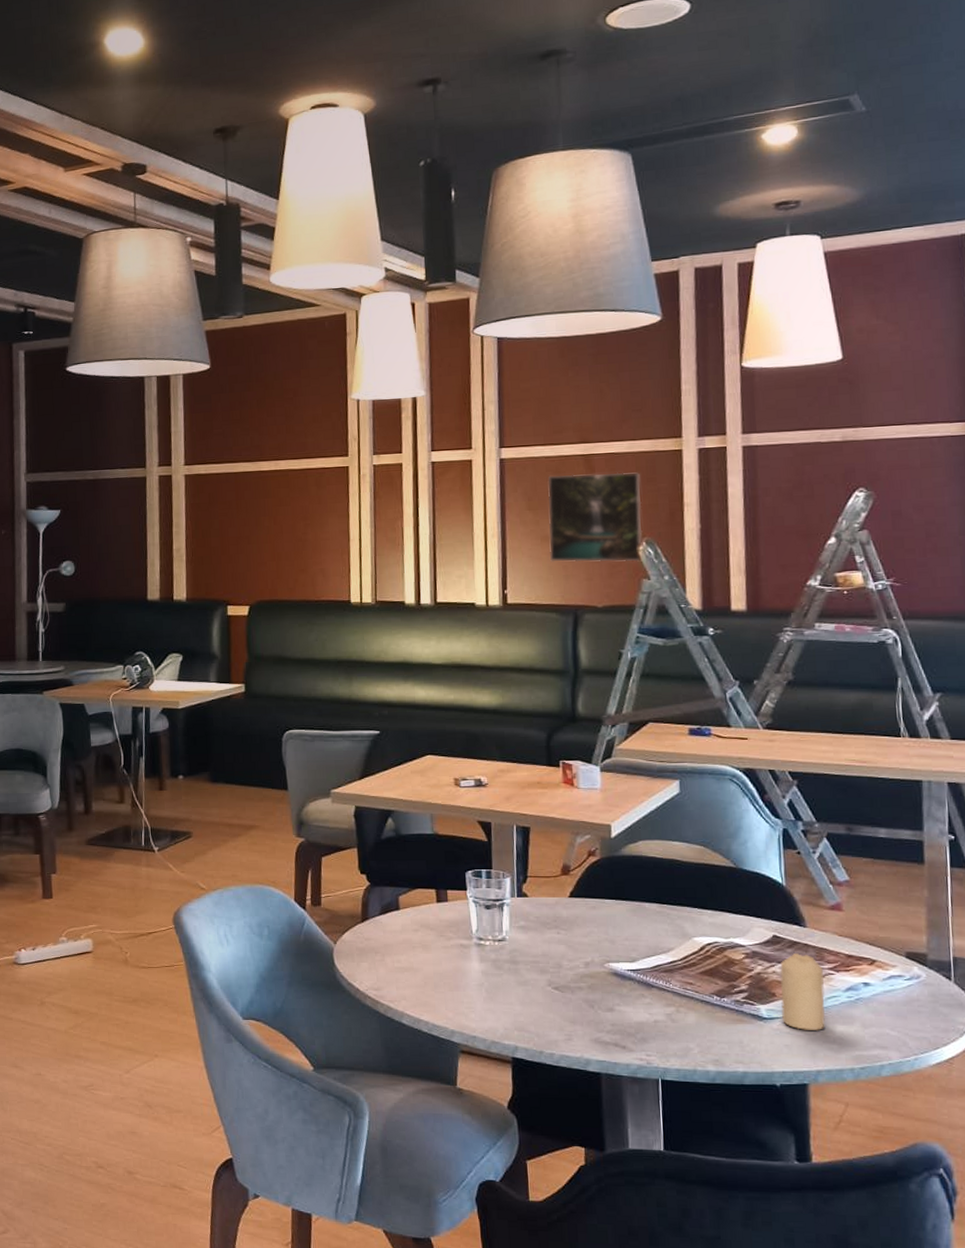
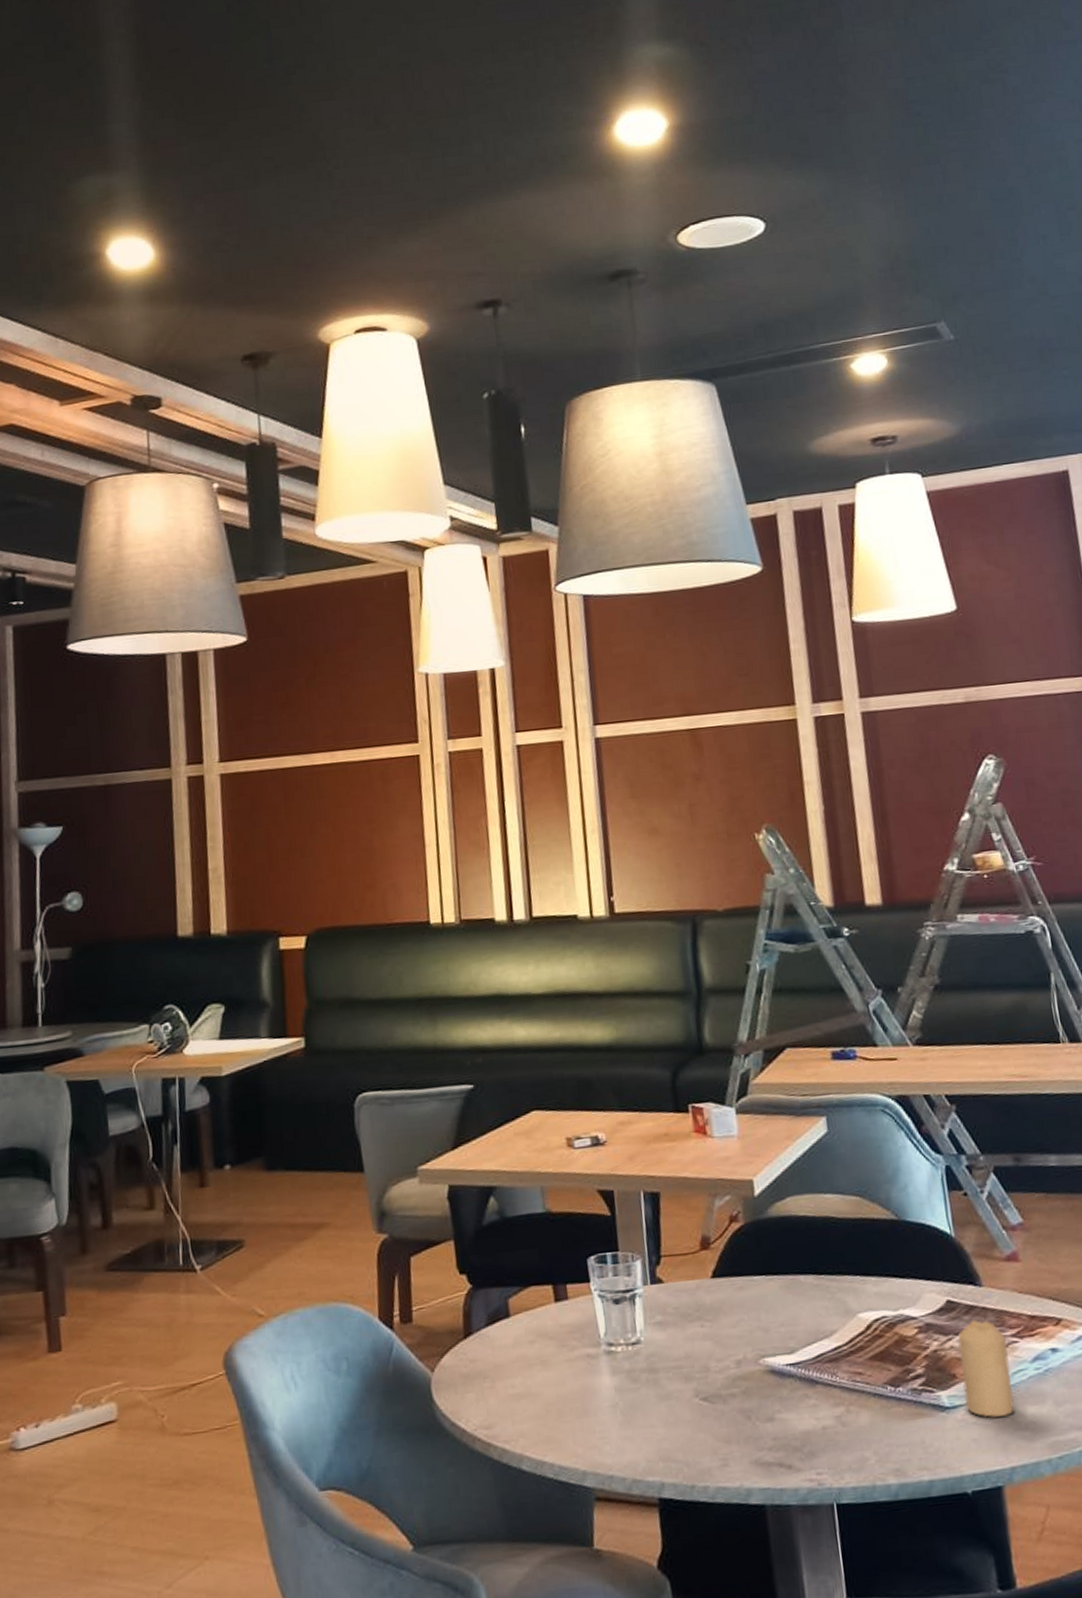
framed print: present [548,472,643,562] -> none [651,747,762,860]

